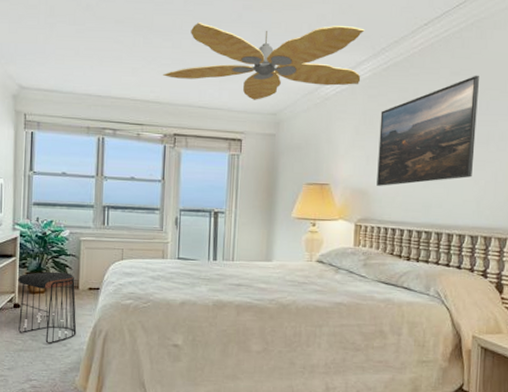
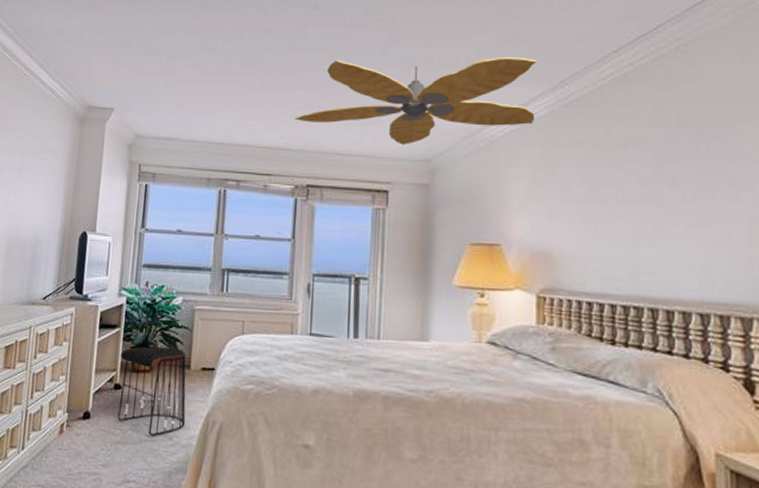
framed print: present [376,75,479,186] -> none [563,109,695,248]

